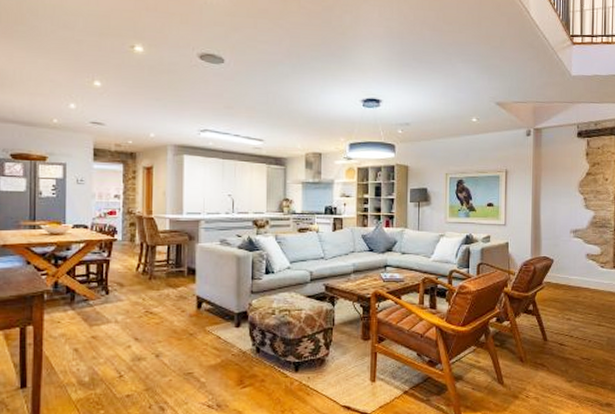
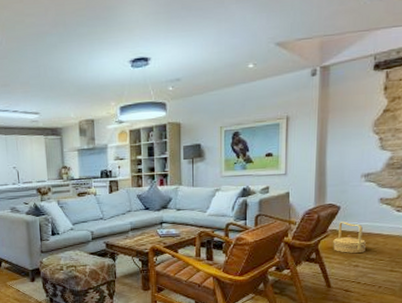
basket: none [548,275,576,306] -> present [333,221,366,253]

